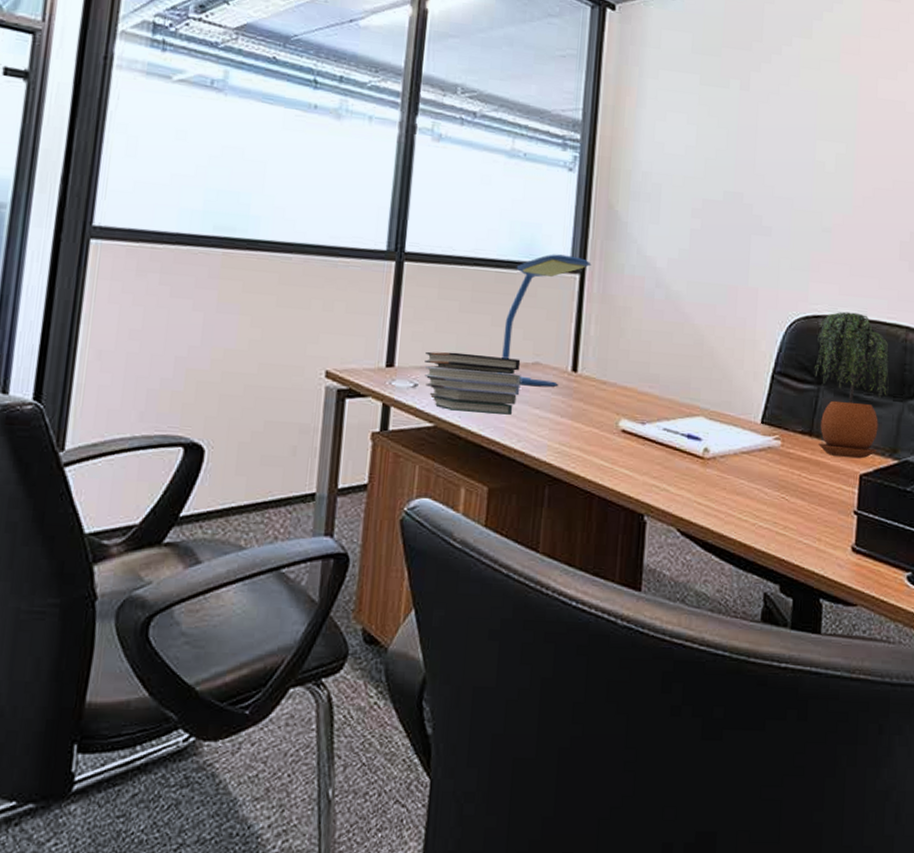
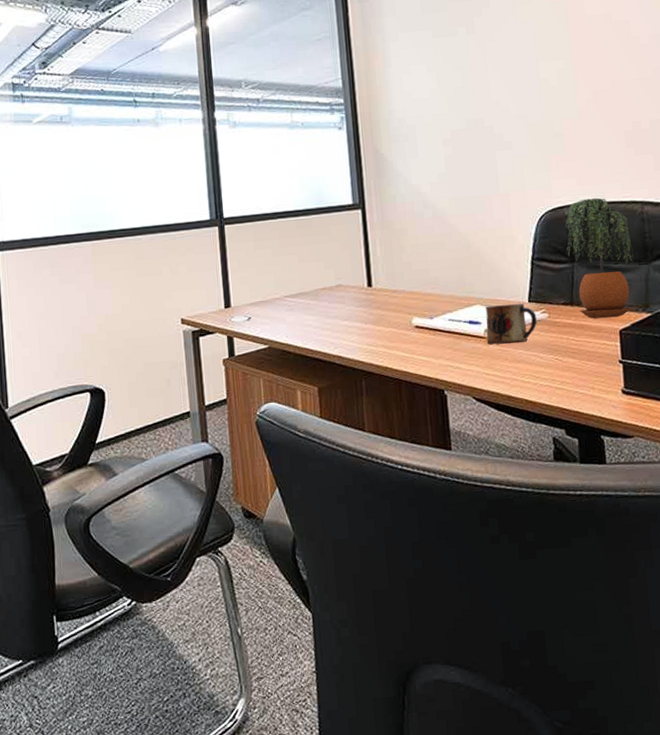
book stack: present [425,351,521,415] -> none [252,284,330,333]
desk lamp: present [498,254,592,387] -> none [309,196,370,305]
mug: none [704,419,768,472] -> present [485,303,537,345]

